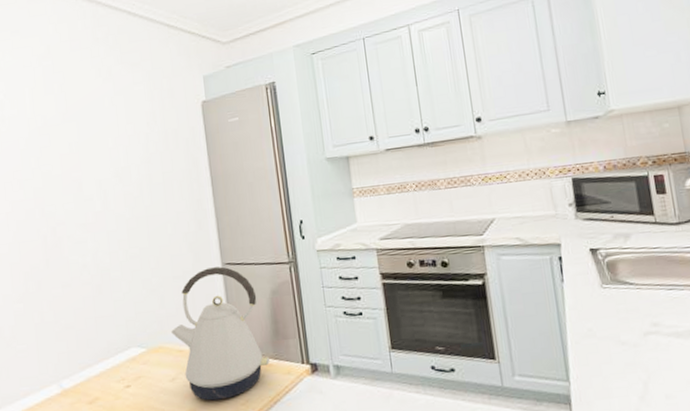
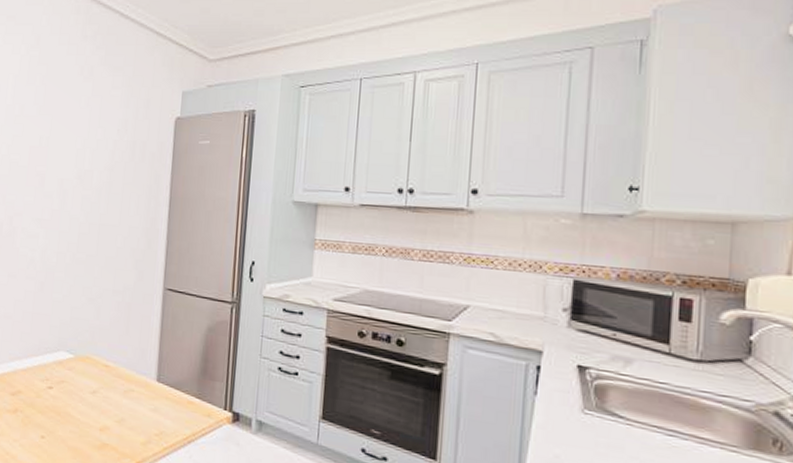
kettle: present [171,266,269,401] -> none [101,289,192,425]

